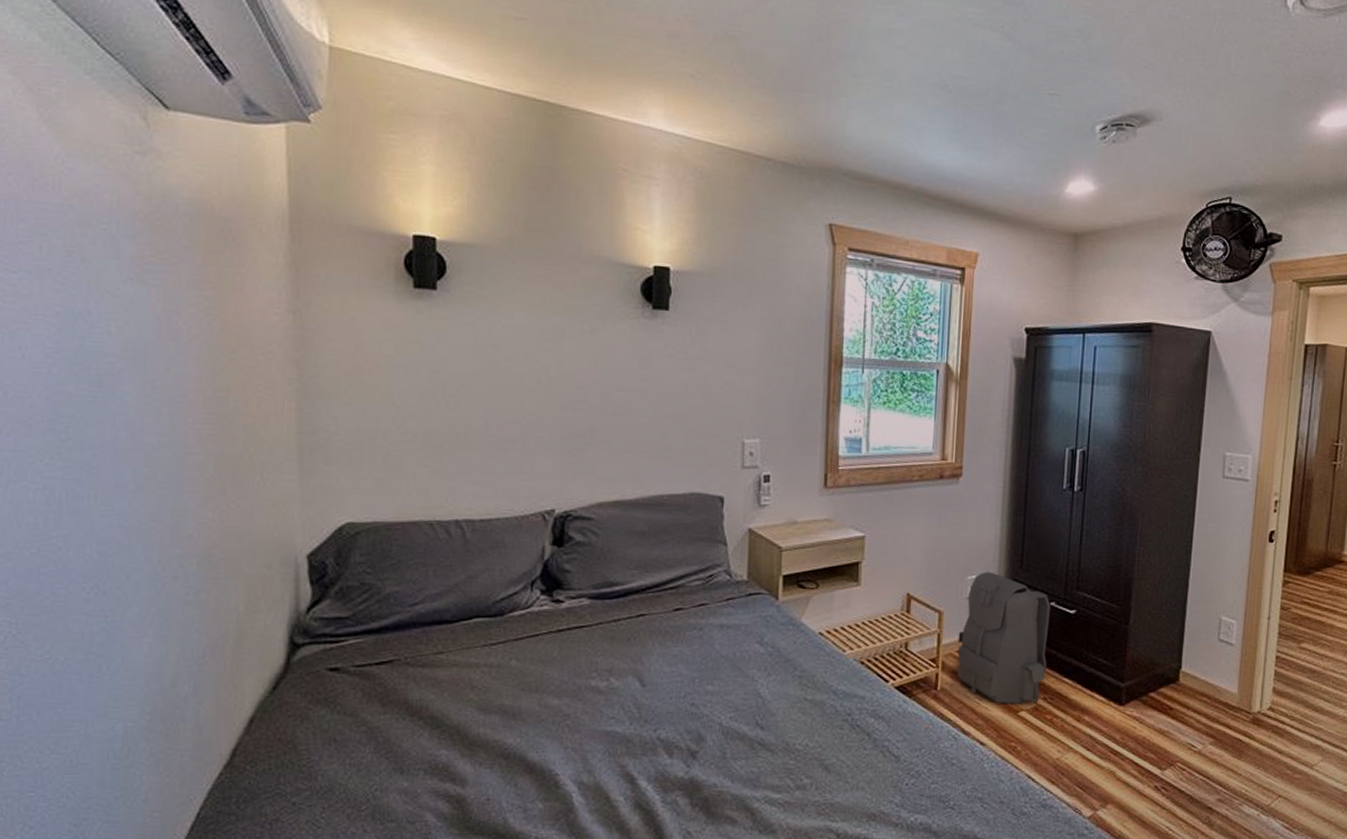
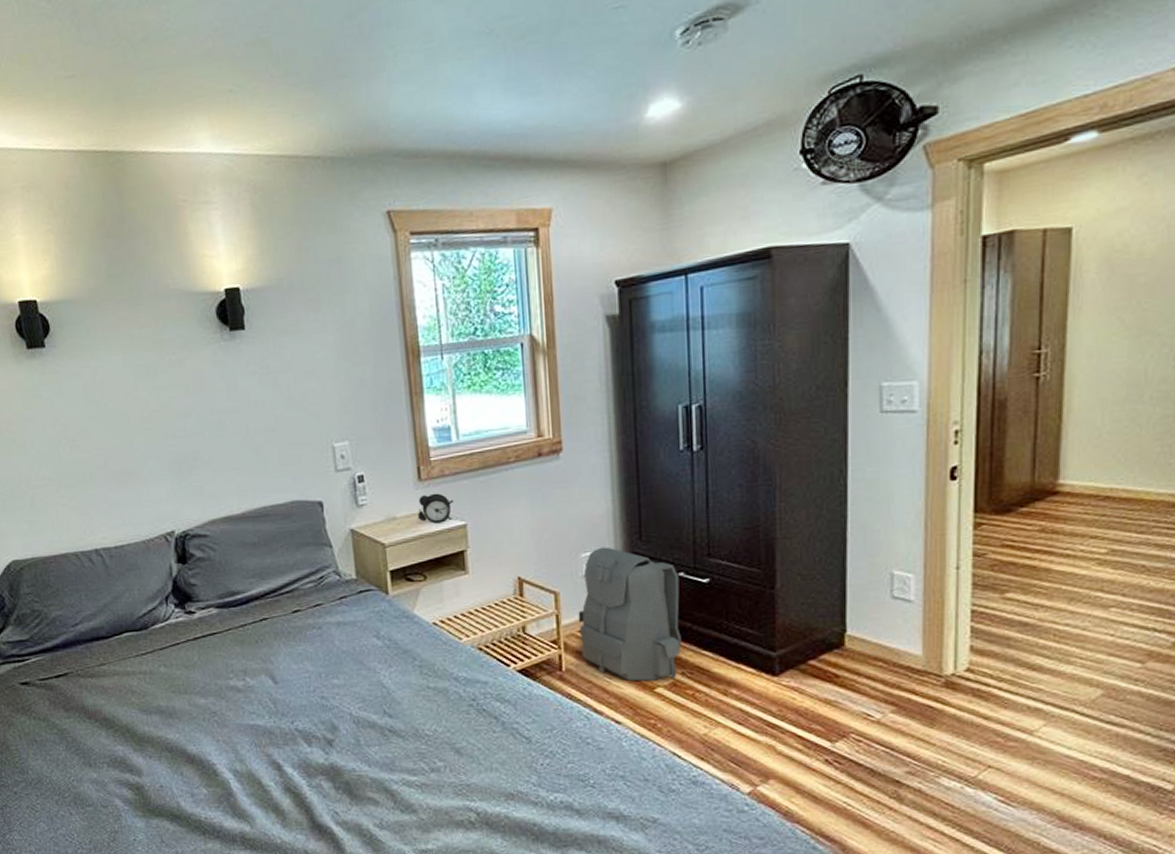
alarm clock: none [817,502,856,532] -> present [417,493,454,524]

